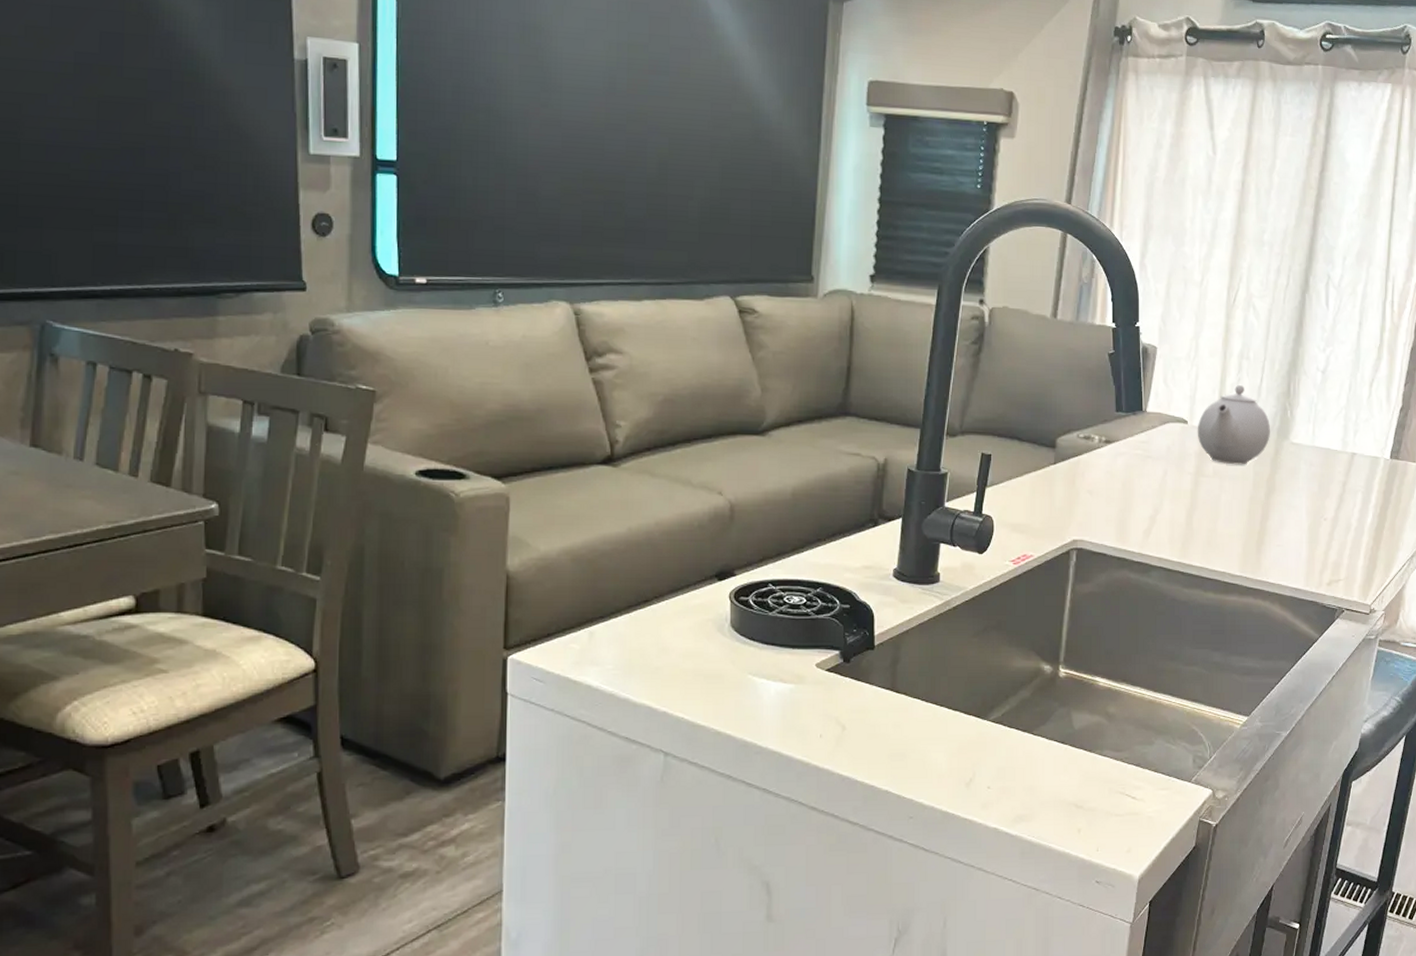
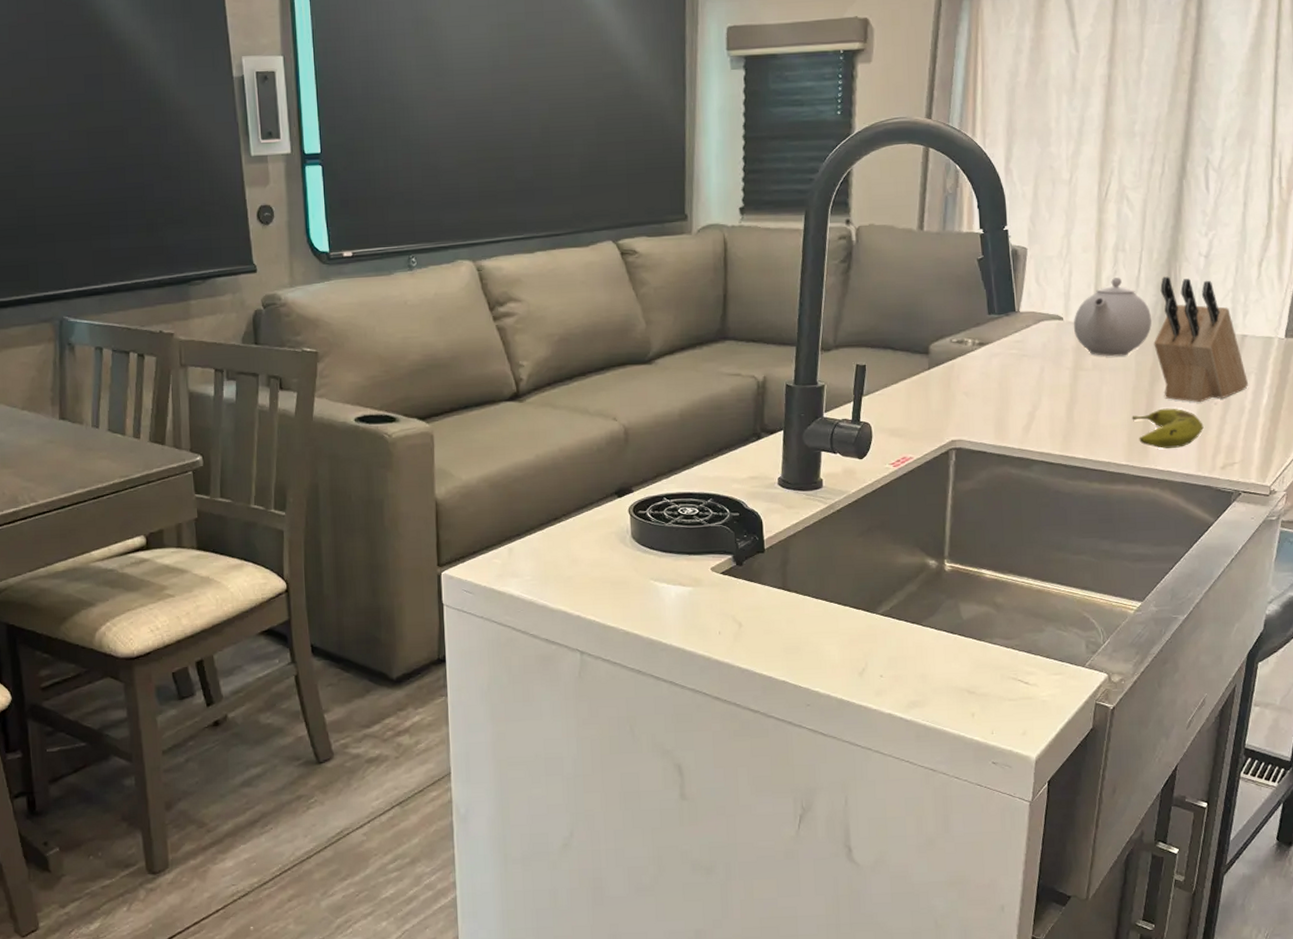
fruit: none [1247,521,1313,561] -> present [1132,408,1204,449]
knife block: none [1271,388,1355,518] -> present [1154,276,1248,403]

